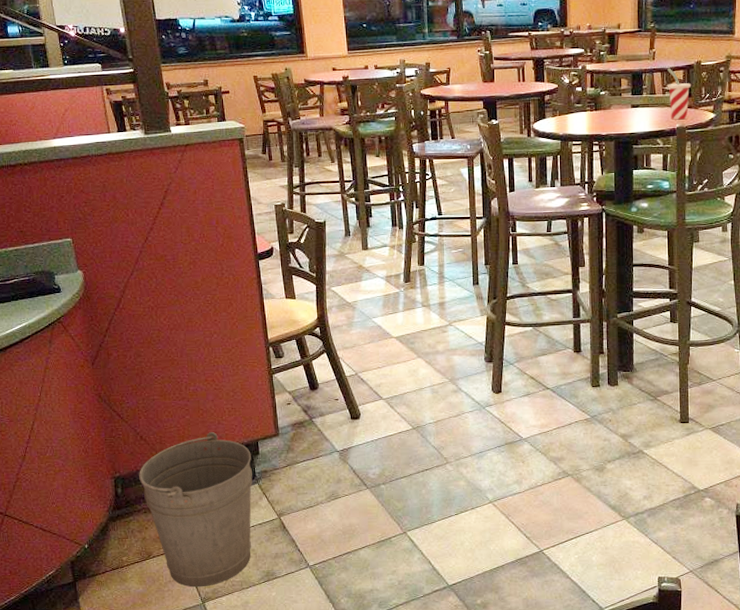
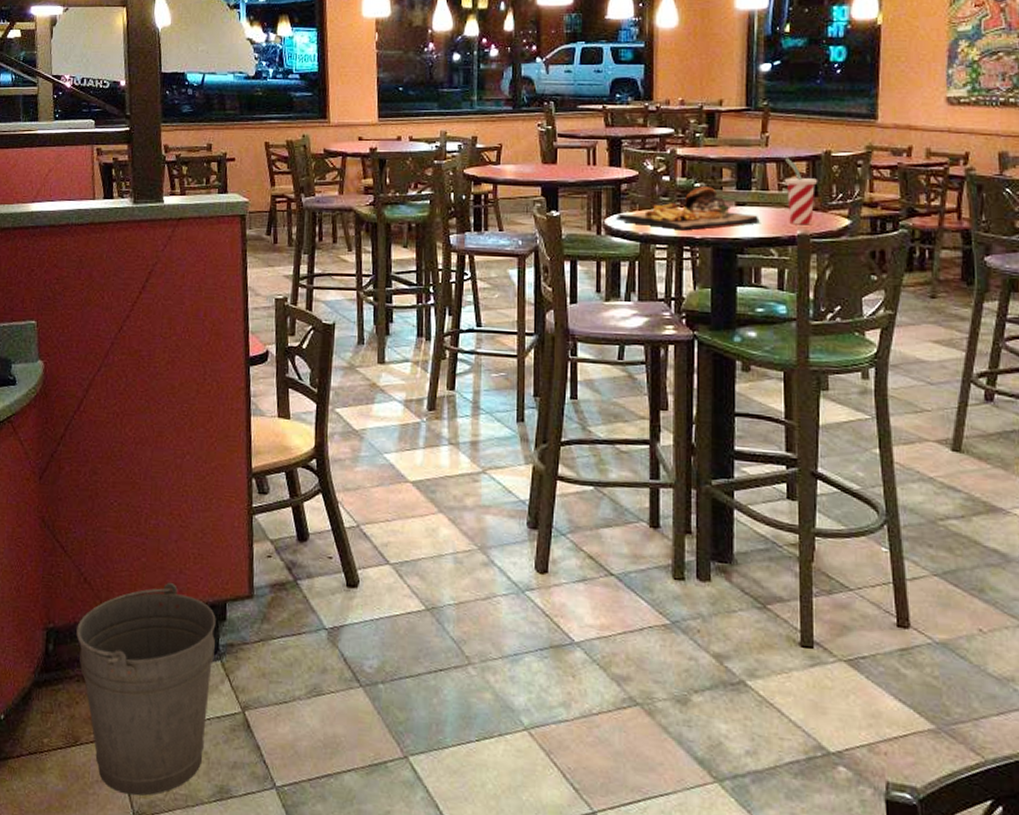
food tray: none [542,94,649,130] -> present [616,186,760,231]

